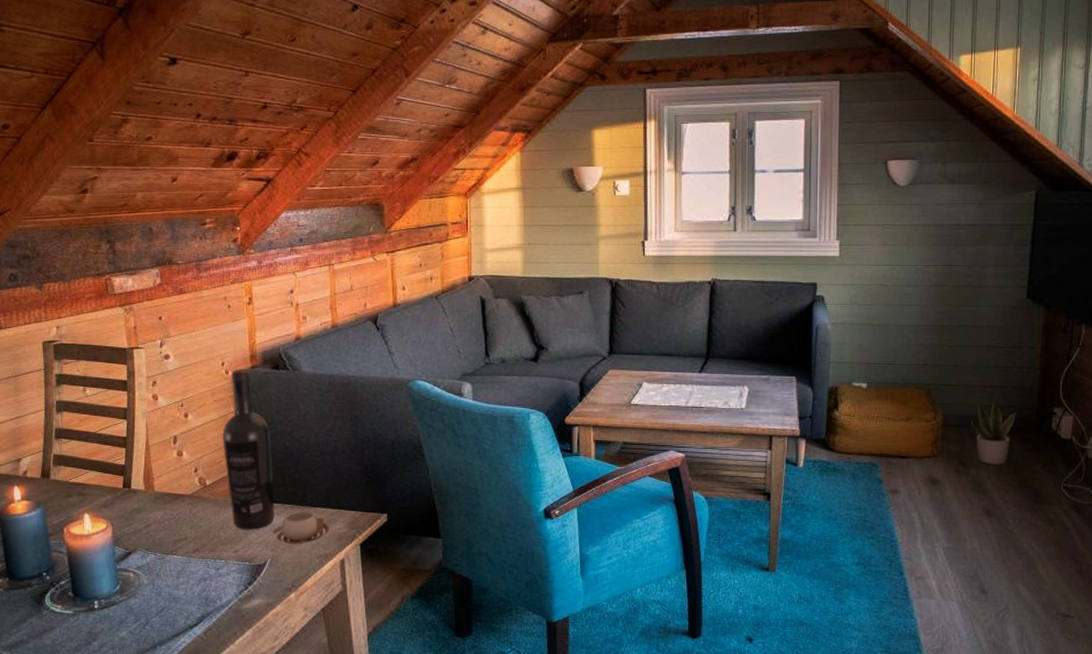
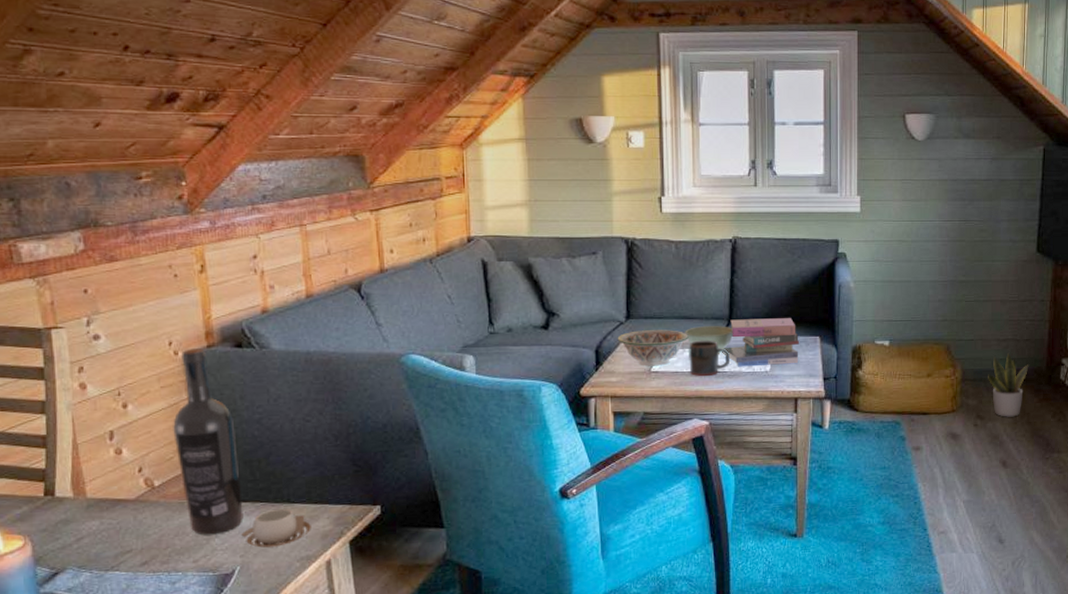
decorative bowl: none [600,365,667,399] -> present [617,330,689,367]
bowl: none [664,363,710,391] -> present [685,326,733,356]
mug: none [666,376,706,410] -> present [688,340,729,376]
books: none [699,357,775,403] -> present [722,318,799,367]

